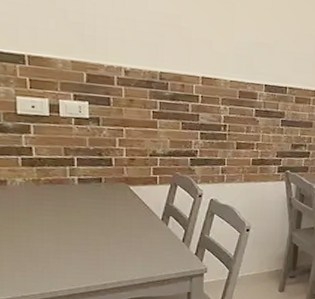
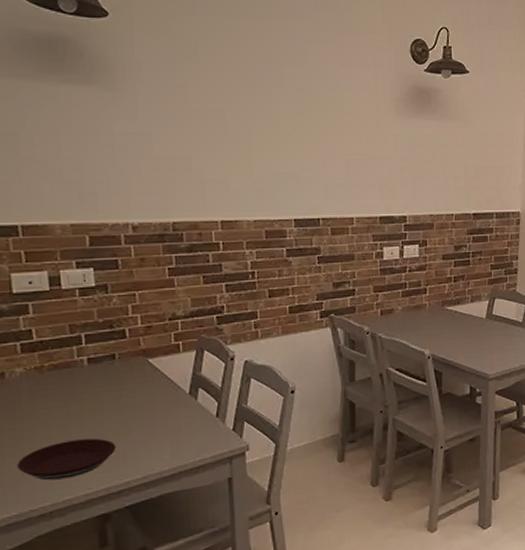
plate: none [14,244,97,275] -> present [17,438,116,481]

